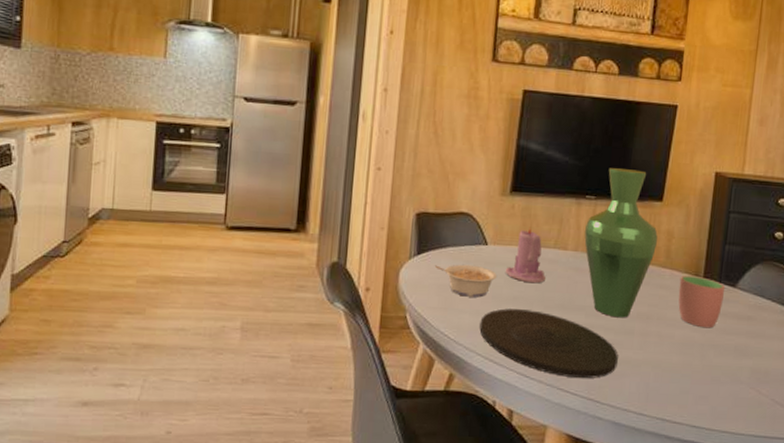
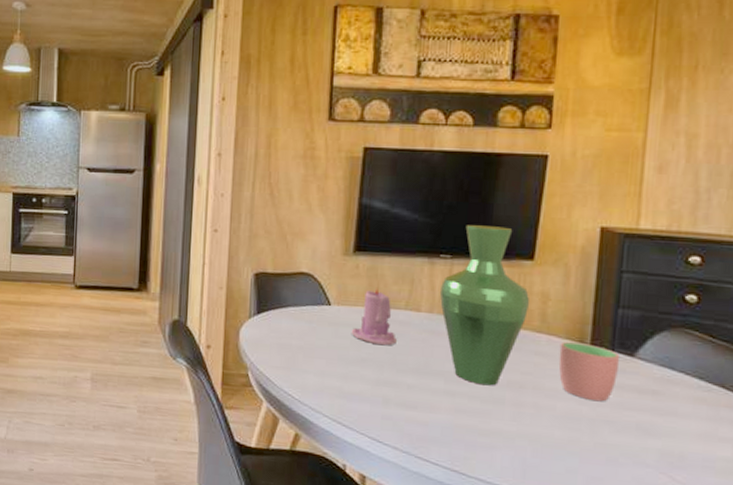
legume: present [435,264,498,298] -> none [276,324,343,358]
plate: present [479,308,618,379] -> none [325,370,486,449]

